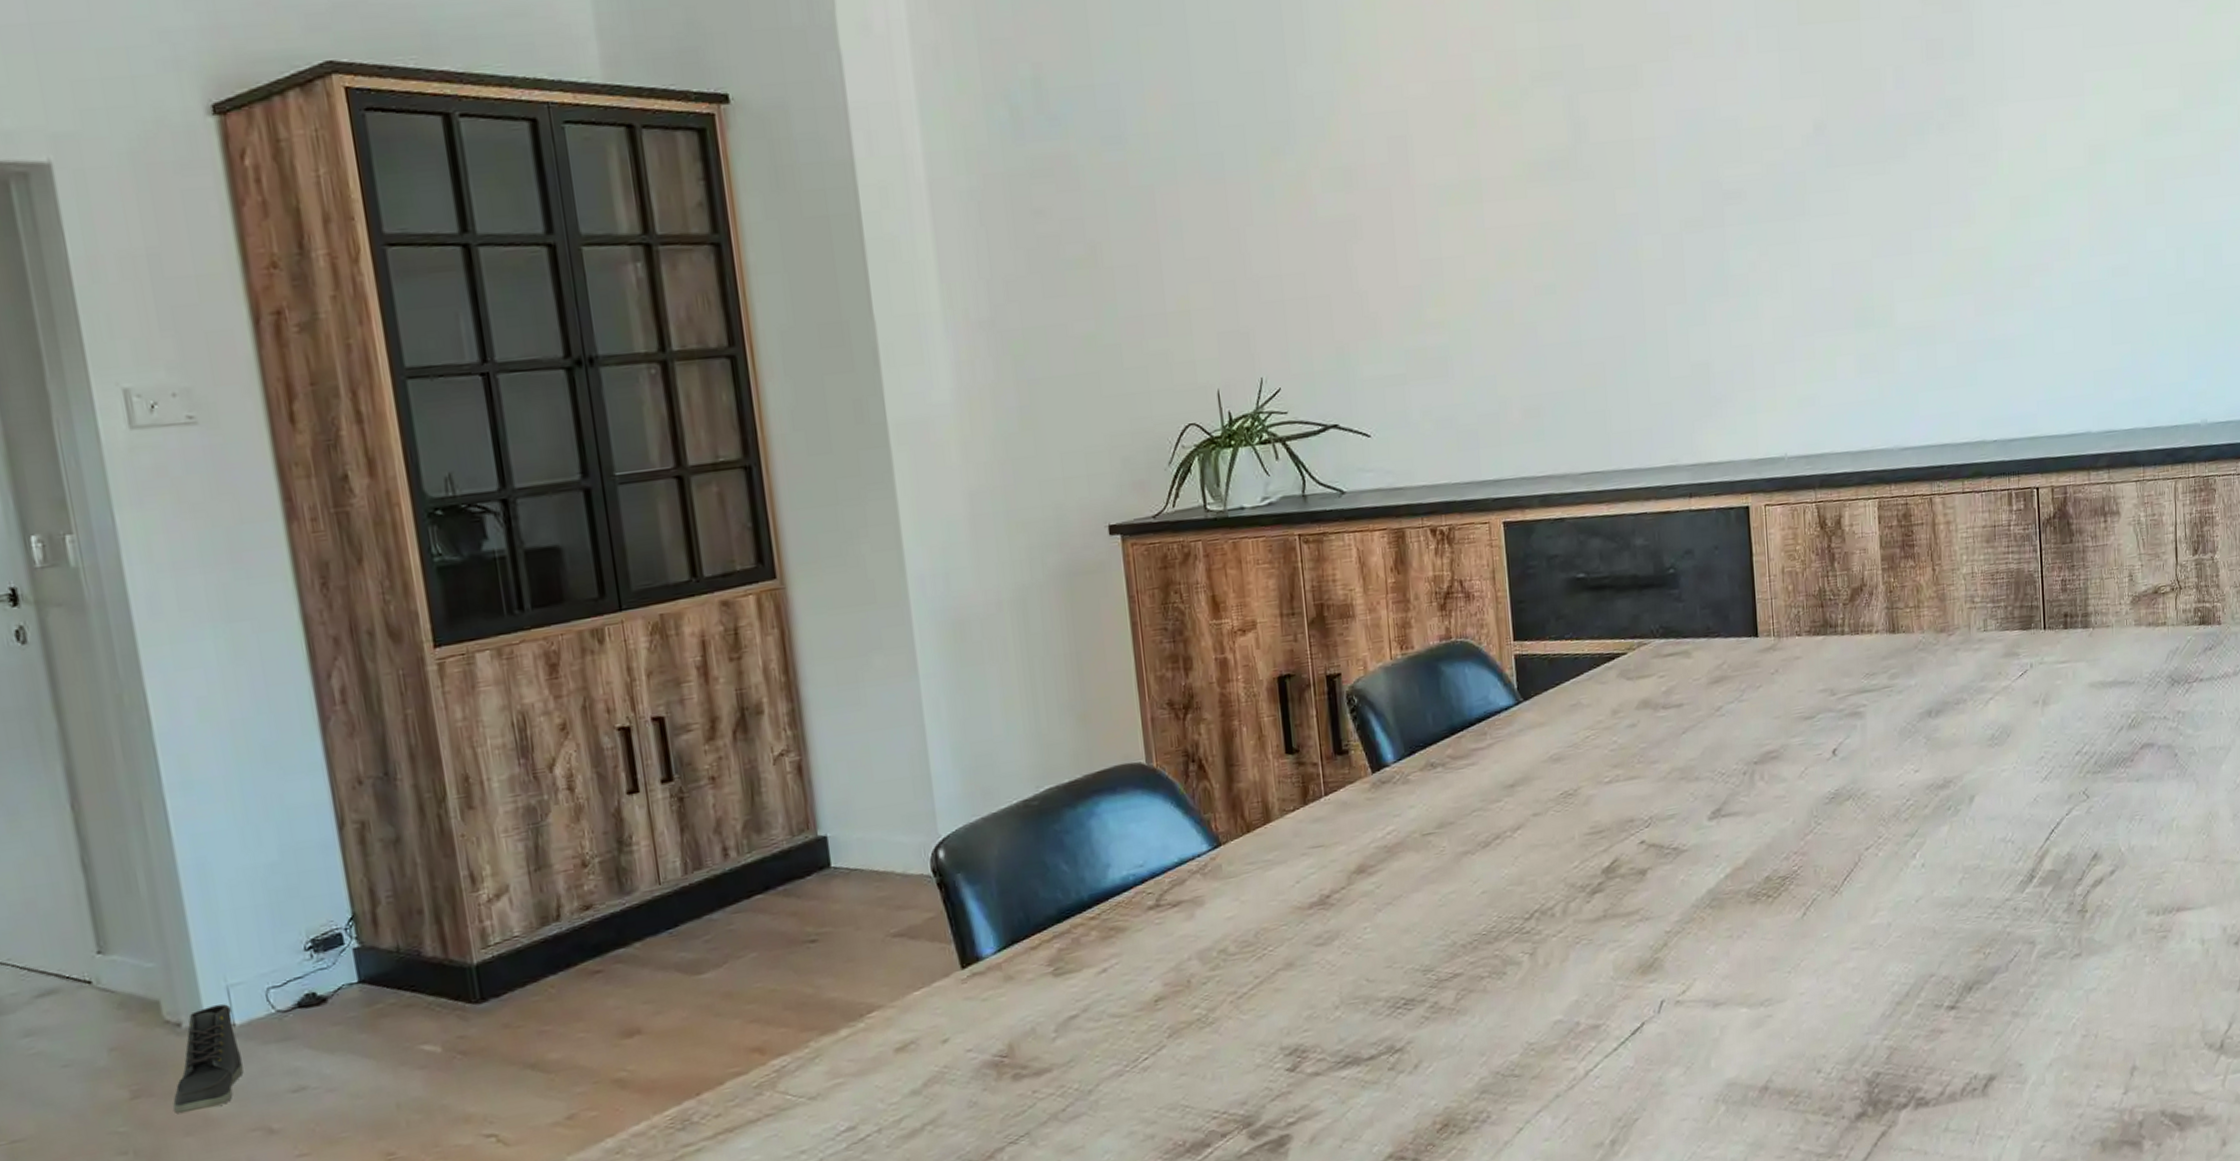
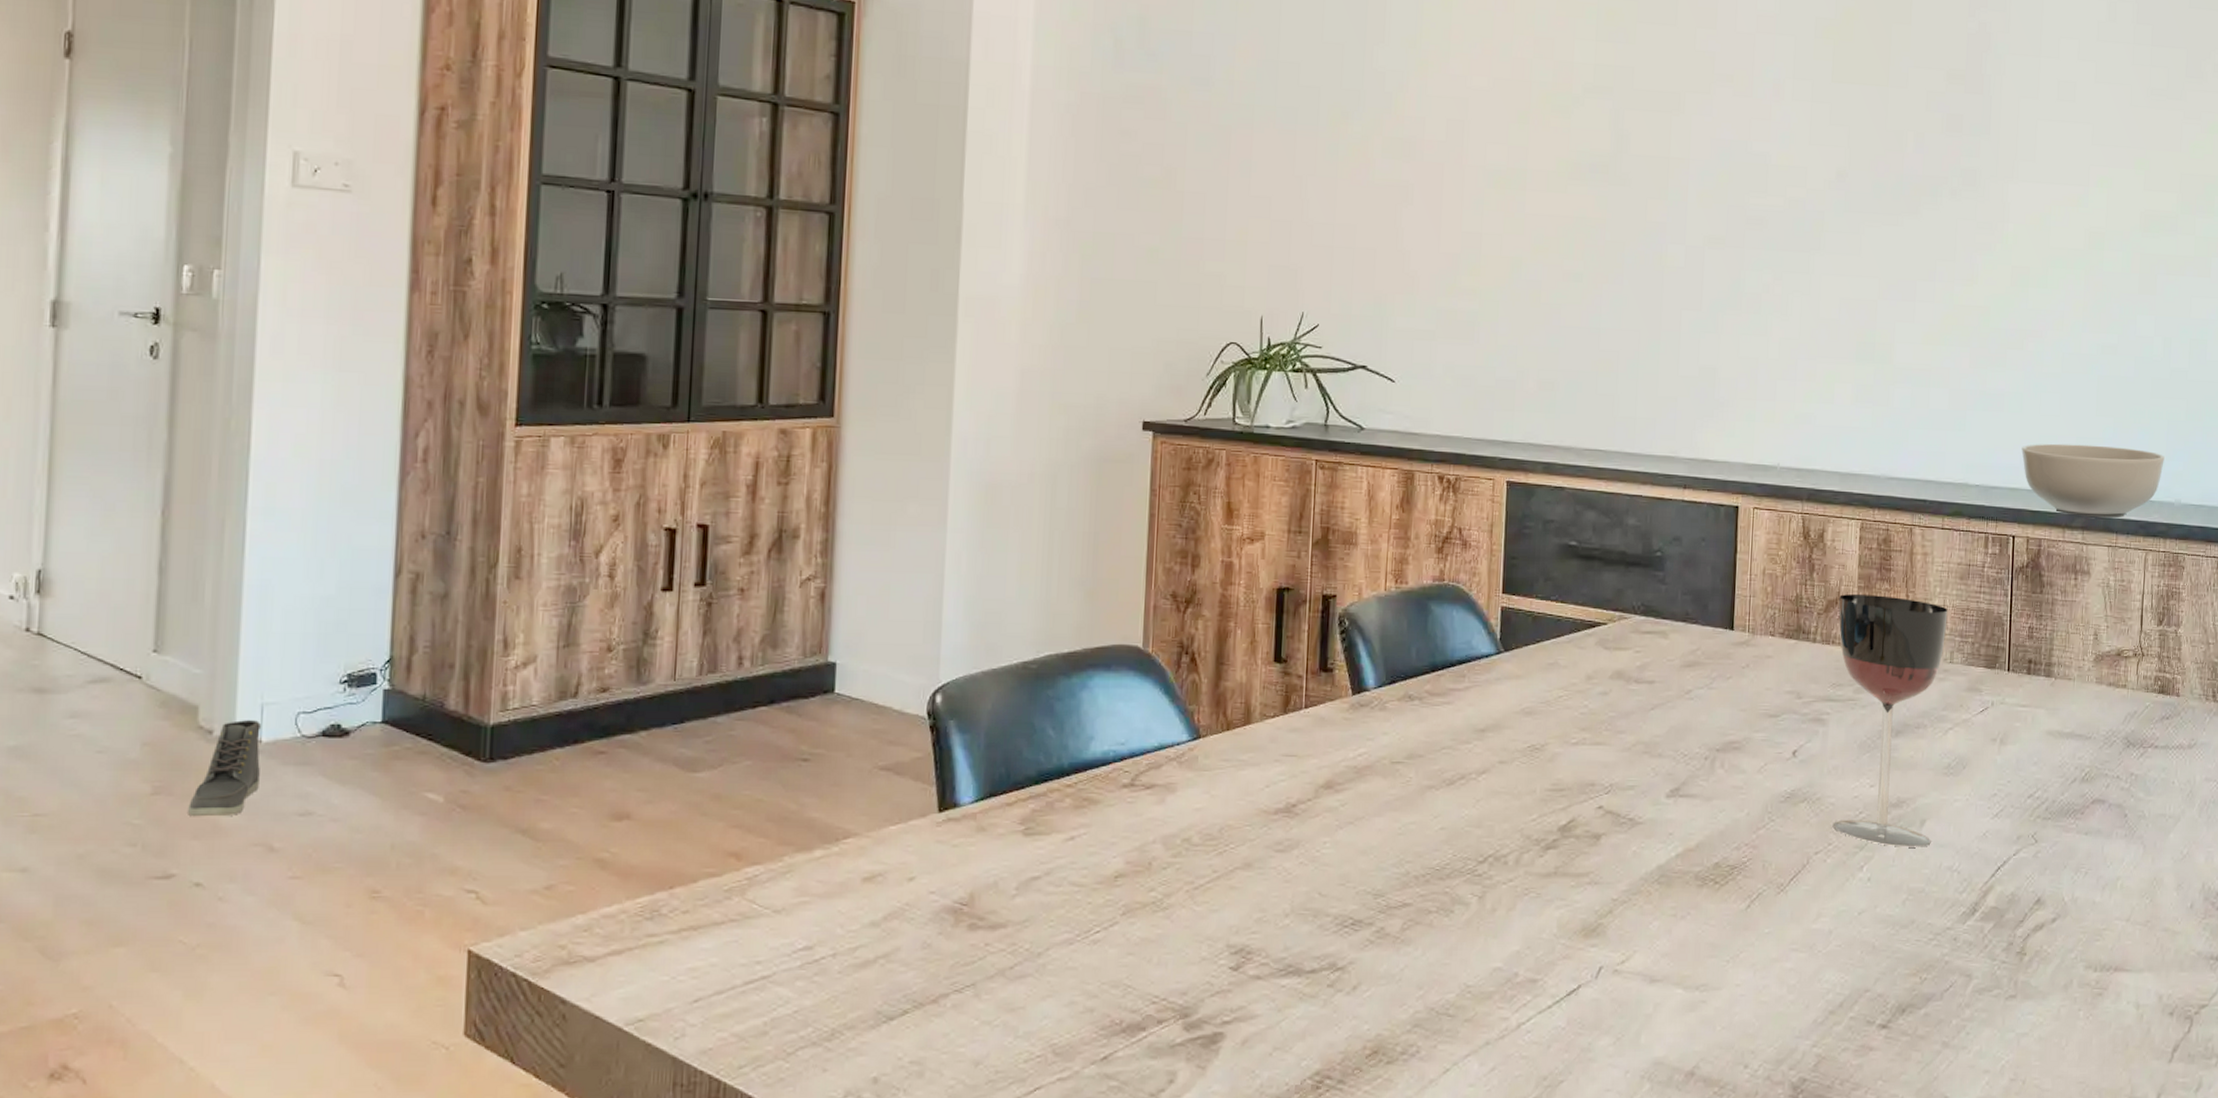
wineglass: none [1864,572,1982,829] -> present [1832,594,1948,847]
bowl: none [2038,373,2187,456] -> present [2021,443,2165,518]

